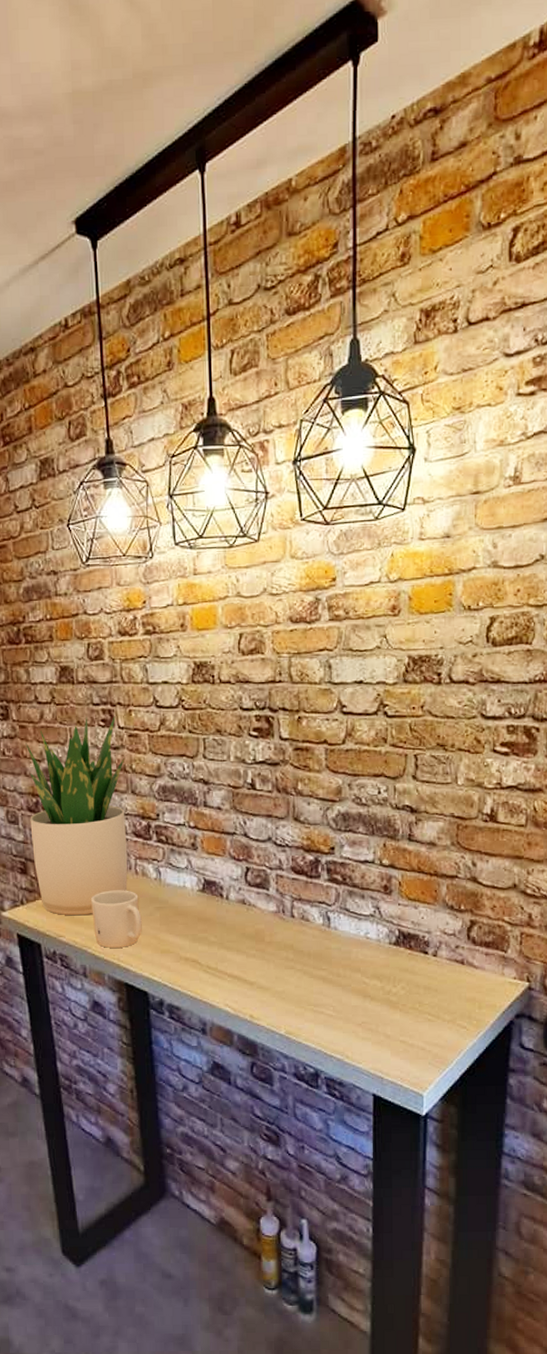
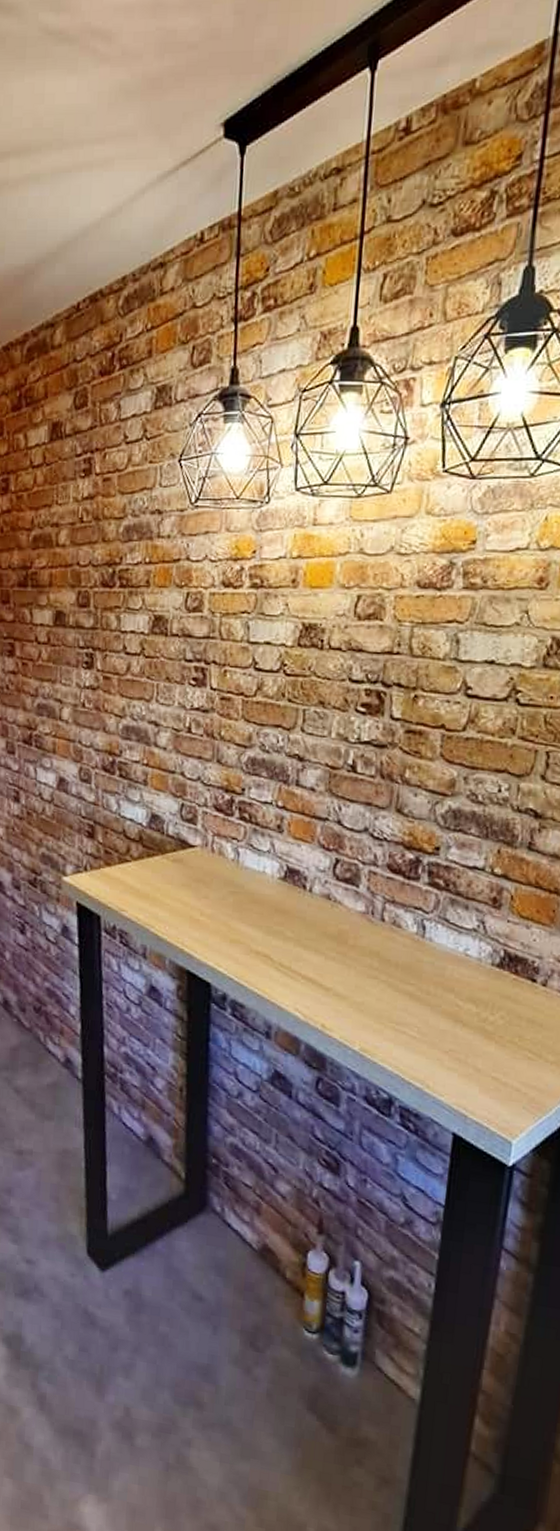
planter: present [25,716,128,916] -> none [103,674,213,891]
mug: present [90,890,142,949] -> none [159,866,213,931]

